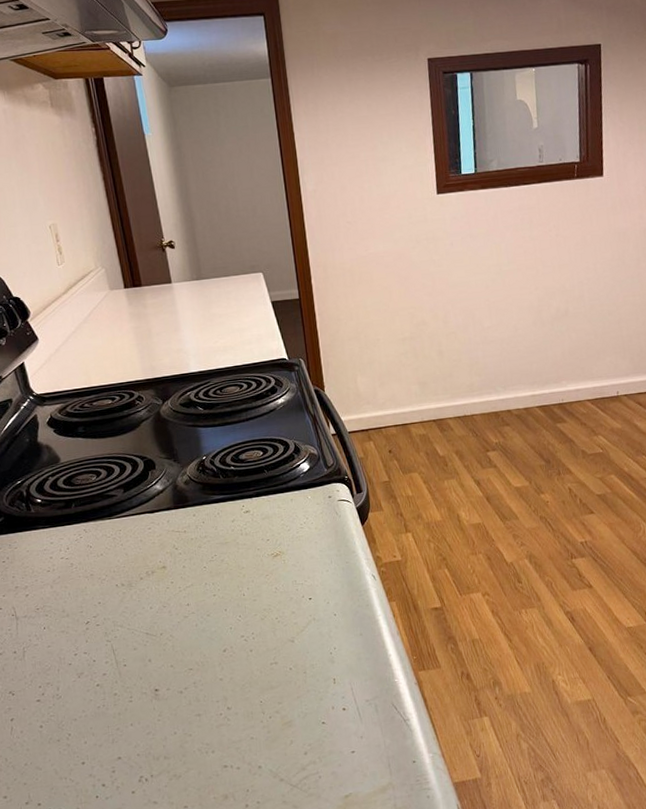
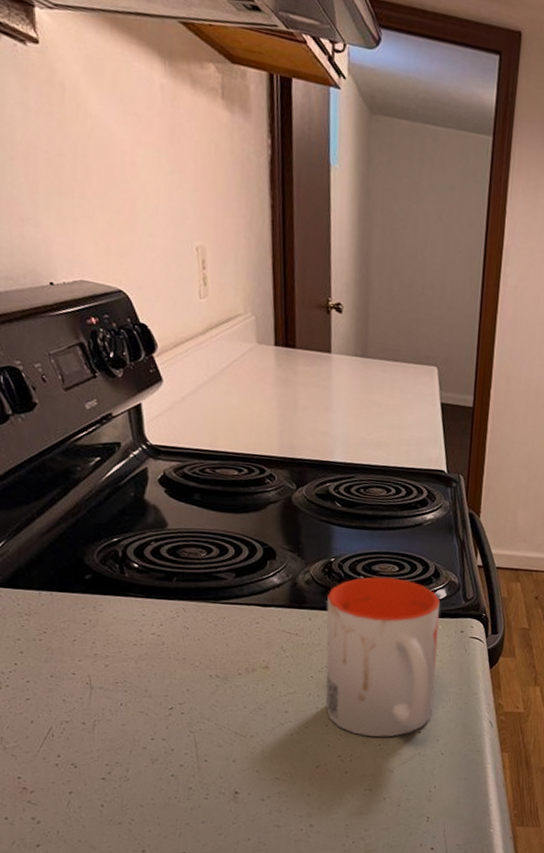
mug: none [205,461,319,613] -> present [326,576,440,737]

